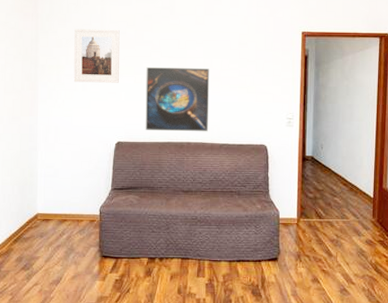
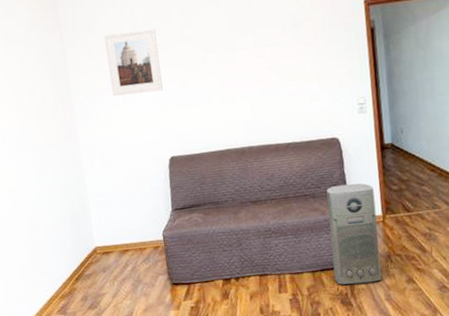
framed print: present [145,67,210,132] -> none [191,59,270,139]
air purifier: none [248,186,292,278] -> present [326,183,381,285]

